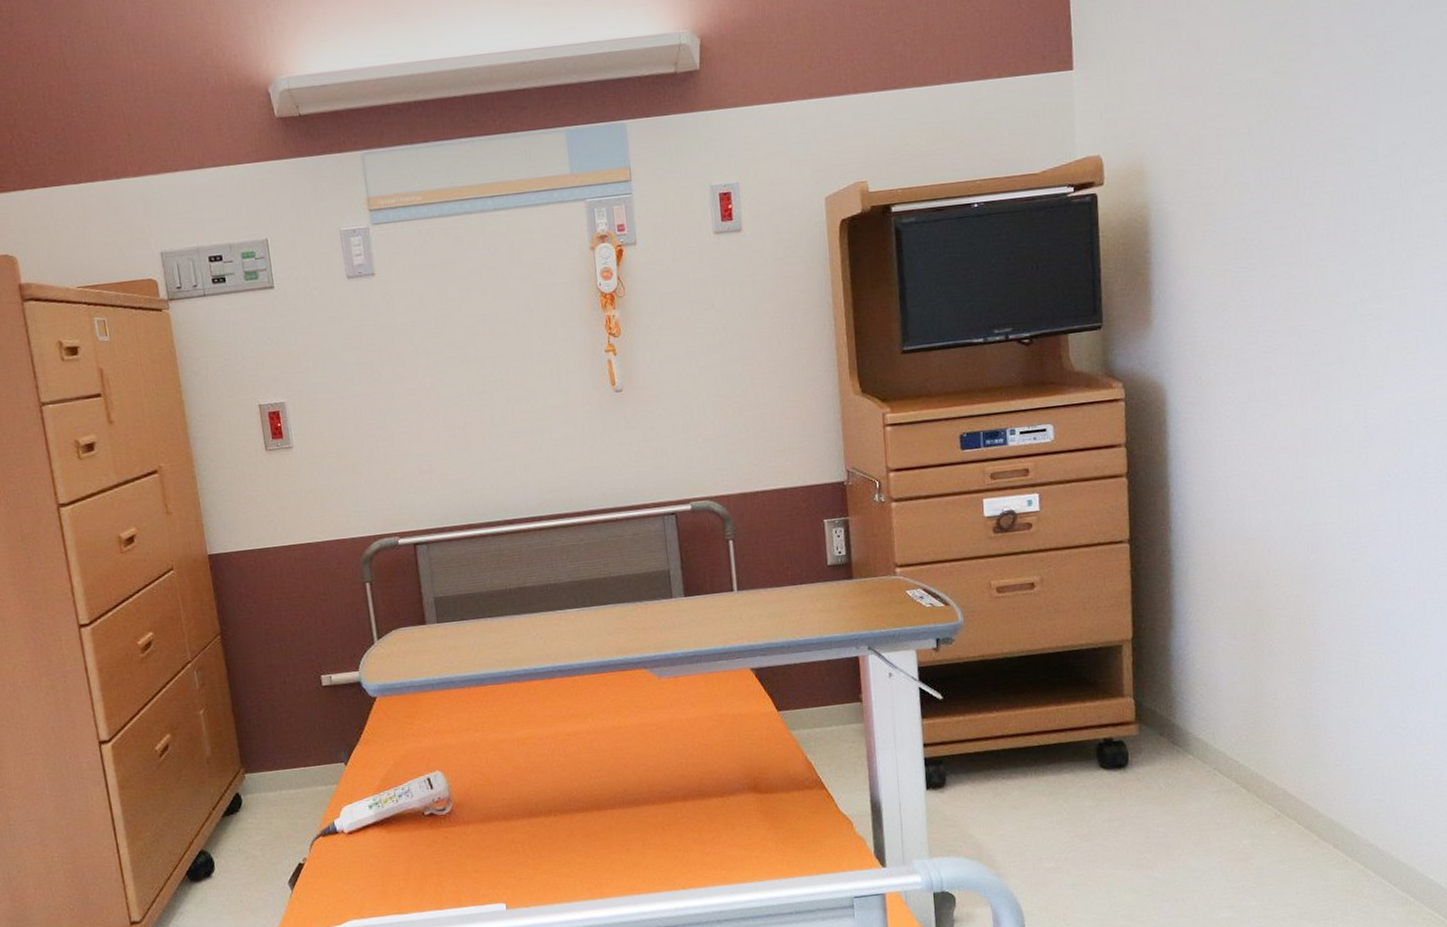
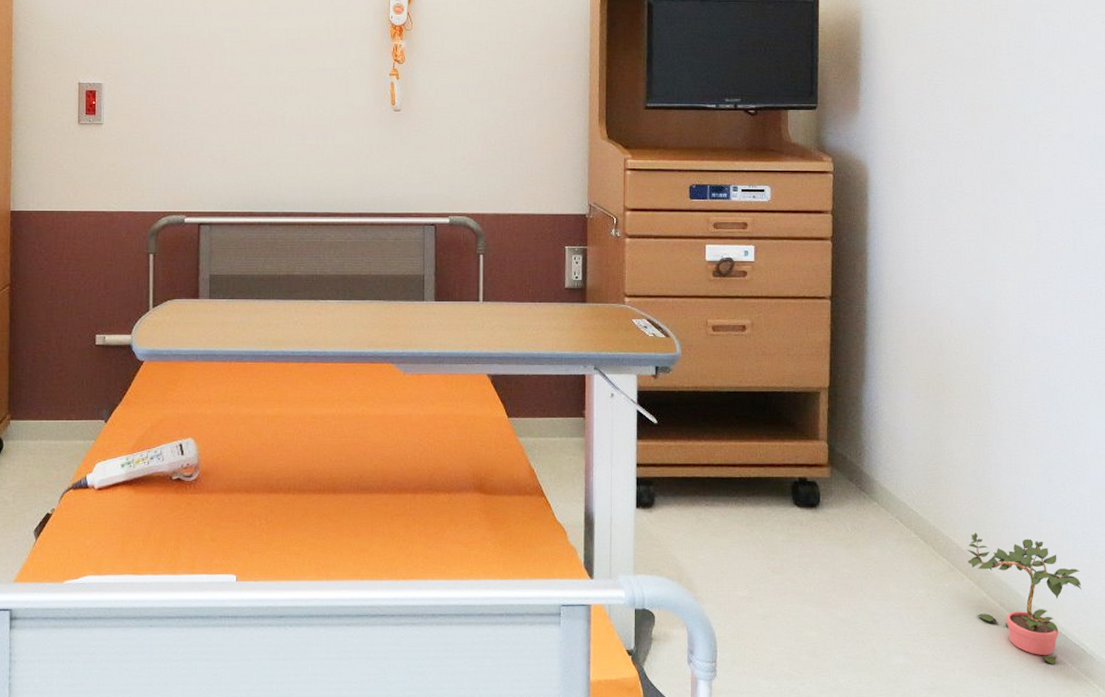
potted plant: none [1293,774,1425,902] -> present [965,532,1082,664]

